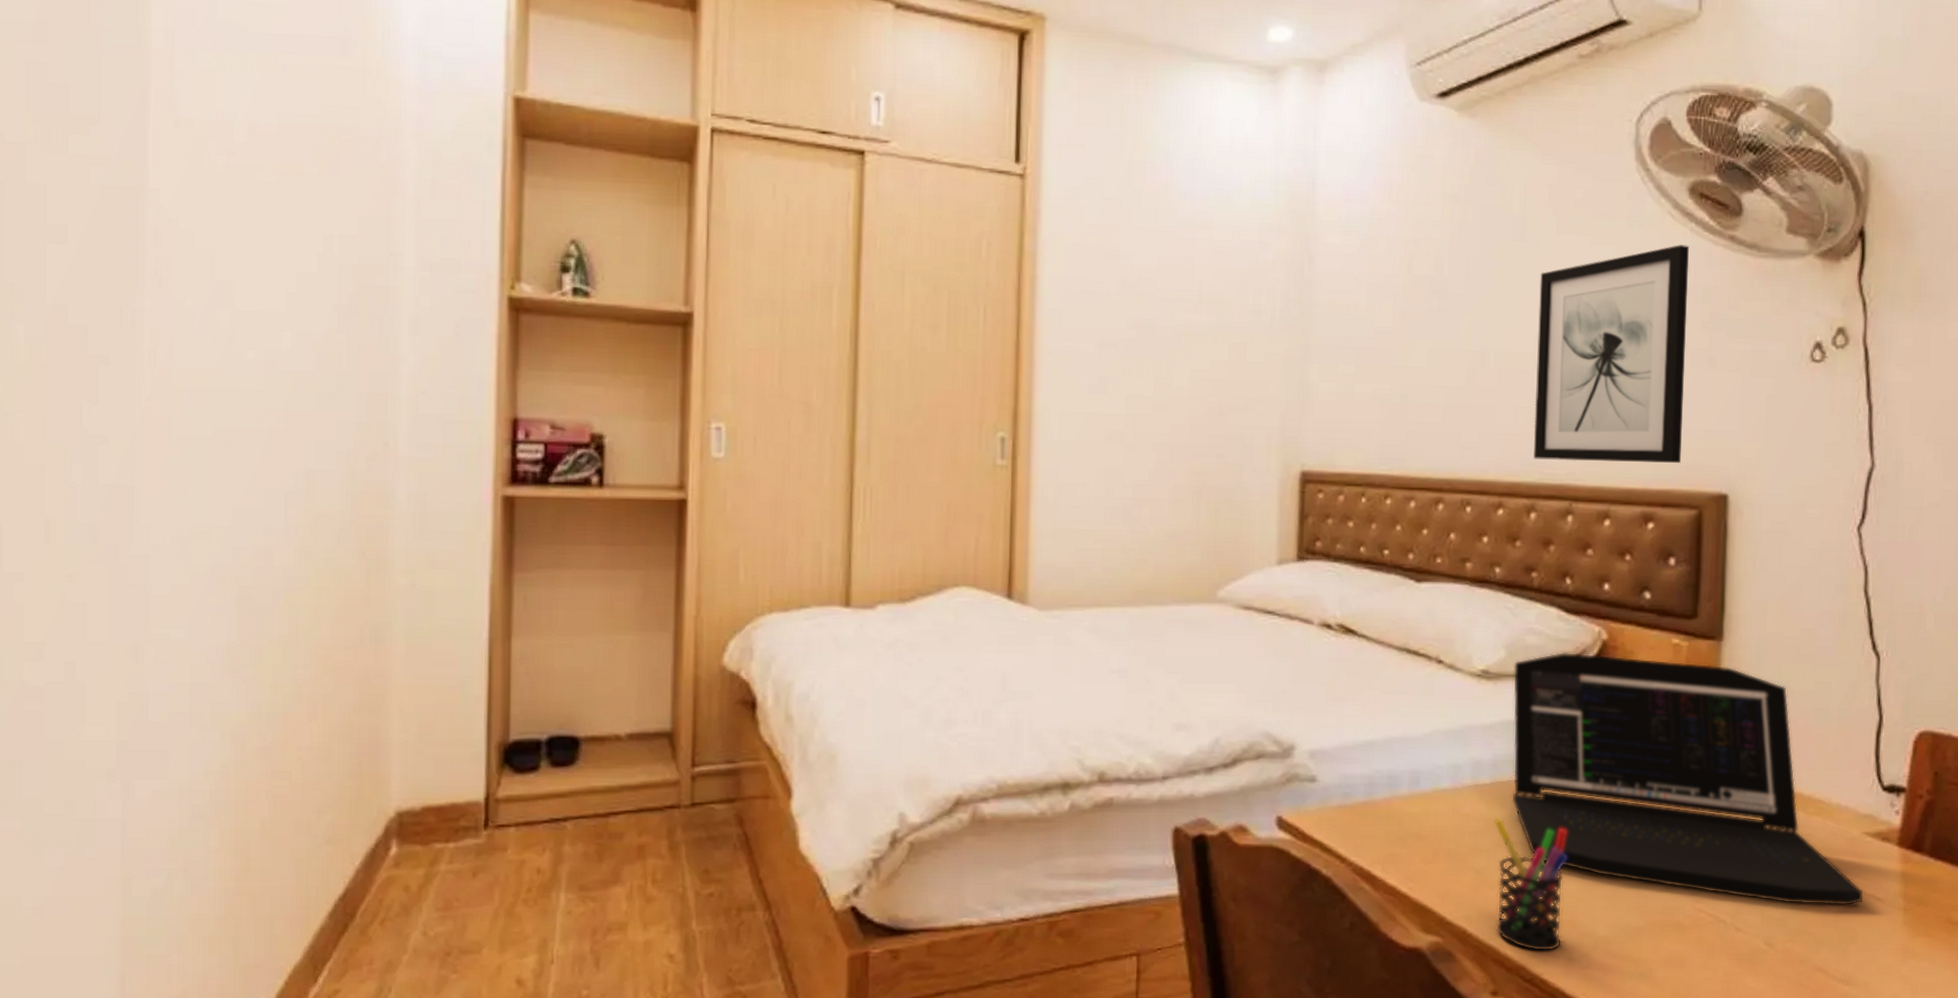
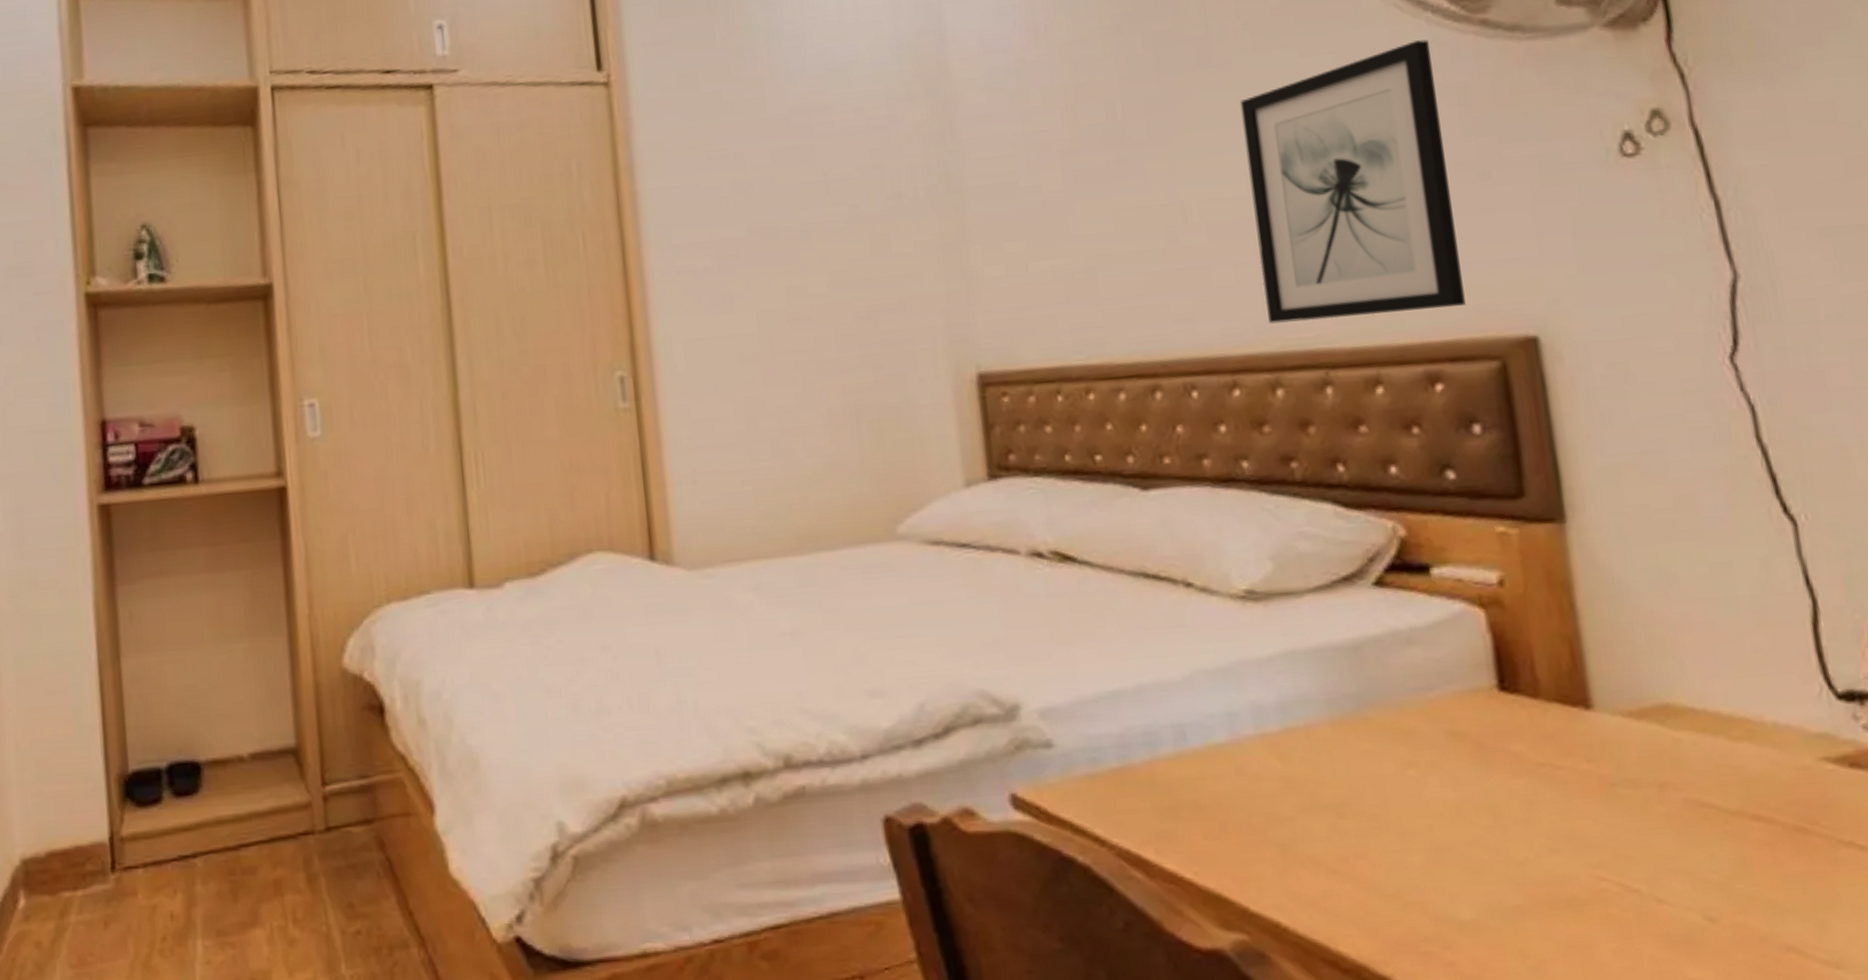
pen holder: present [1493,817,1568,952] -> none [1292,774,1413,946]
laptop: present [1512,652,1863,905] -> none [1285,554,1837,862]

